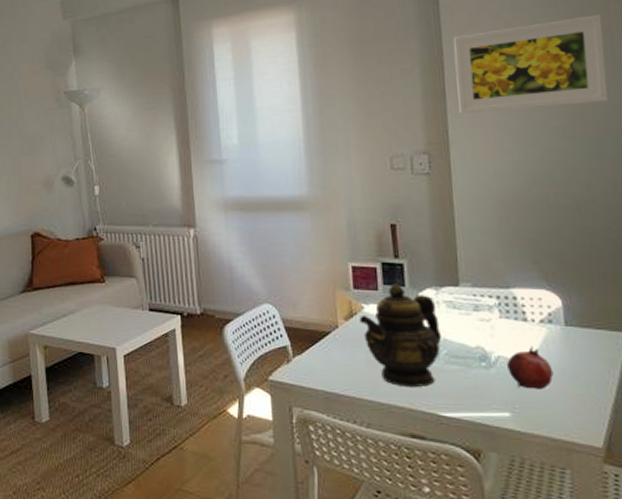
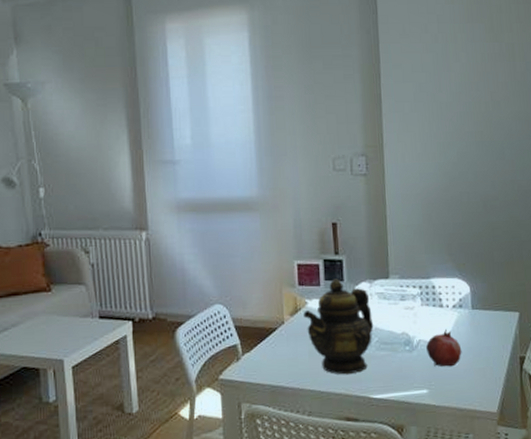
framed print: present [453,15,608,114] -> none [389,33,509,119]

